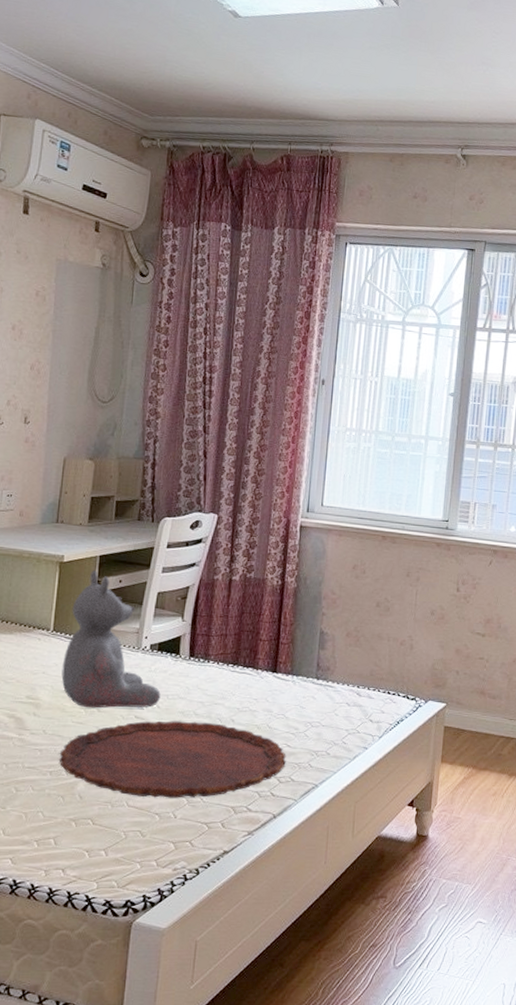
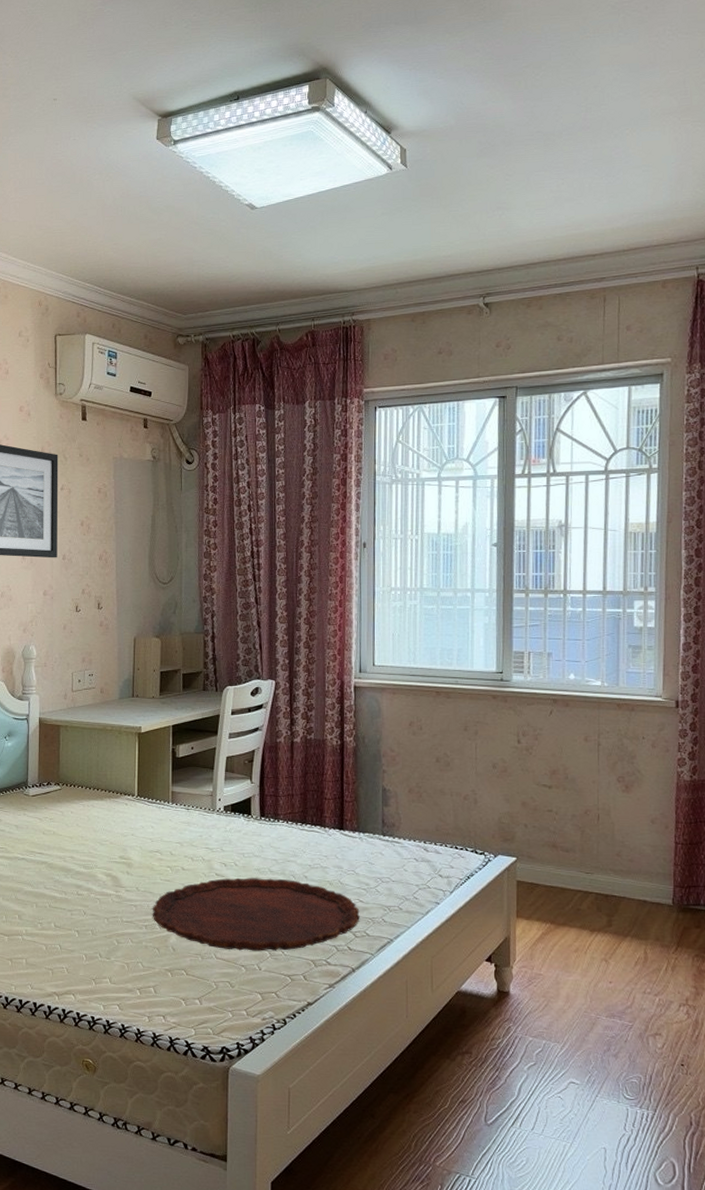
teddy bear: present [61,570,161,708] -> none [148,739,237,867]

